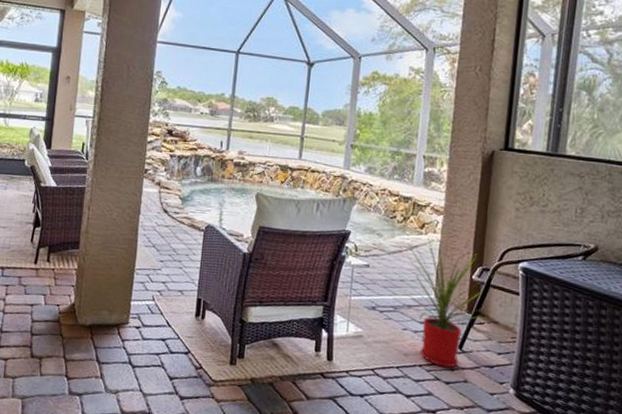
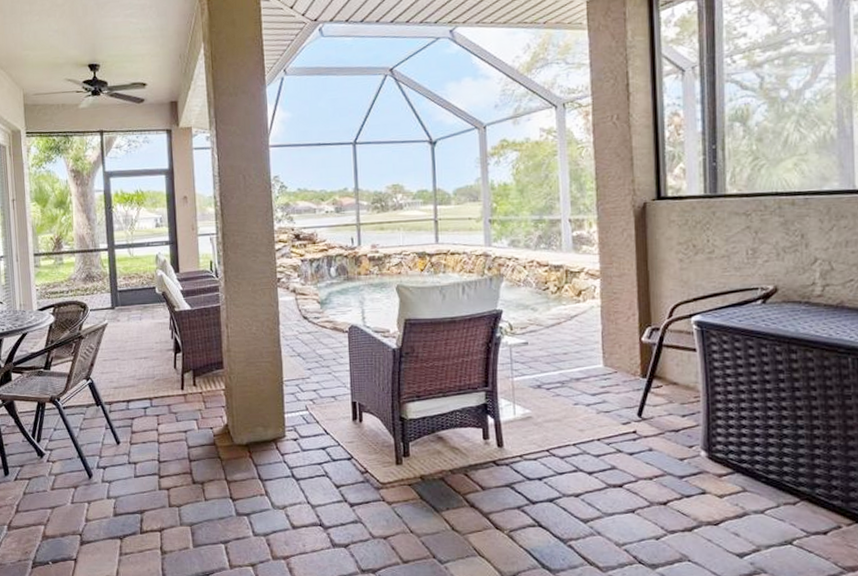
house plant: present [394,237,499,368] -> none [555,304,670,438]

